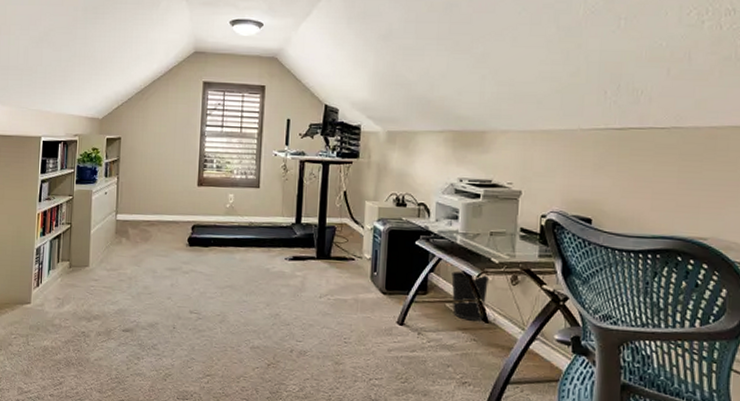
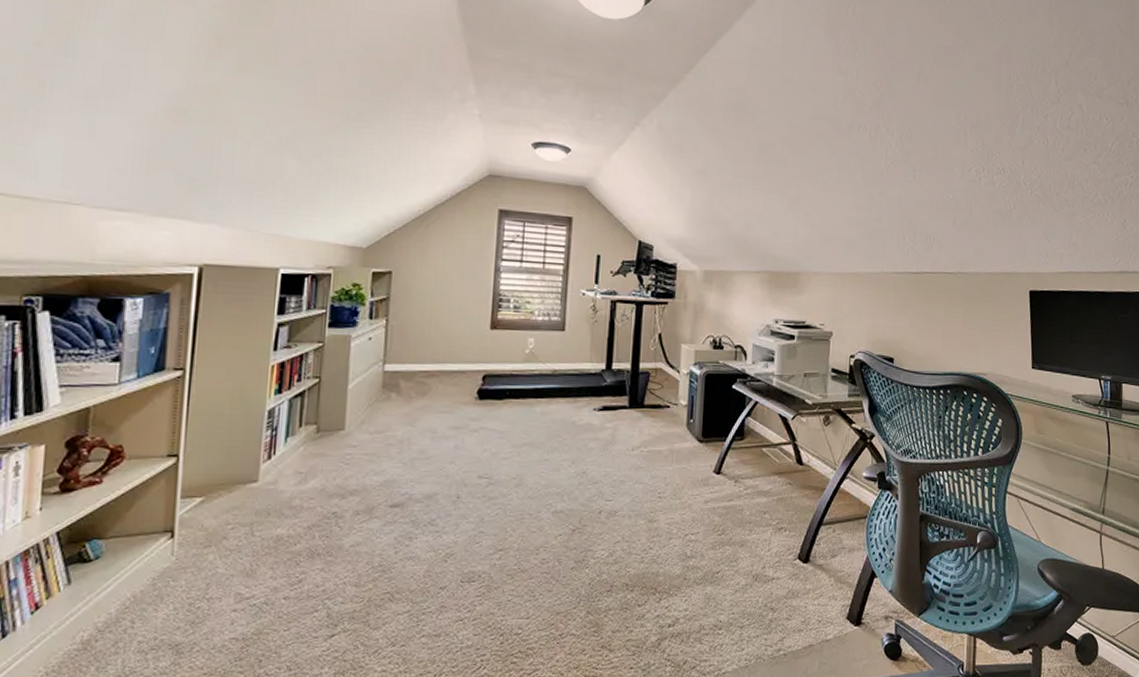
wastebasket: present [451,271,490,321] -> none [767,413,804,464]

